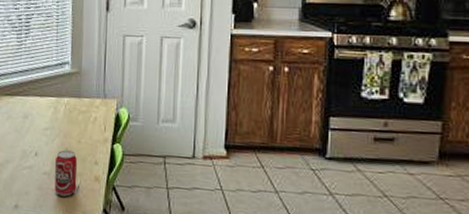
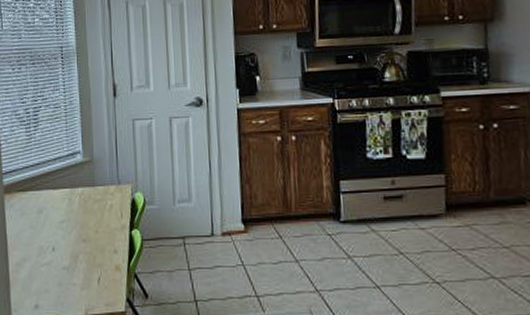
beverage can: present [54,150,78,197] -> none [74,241,98,290]

